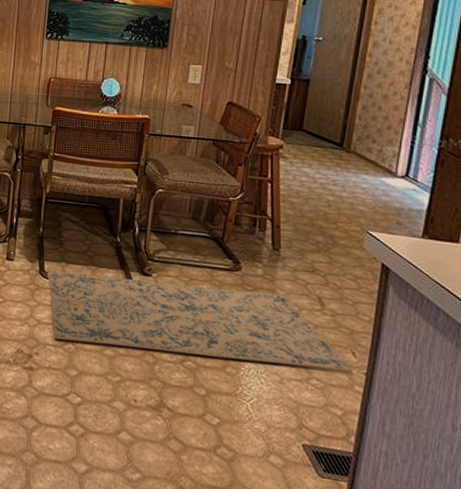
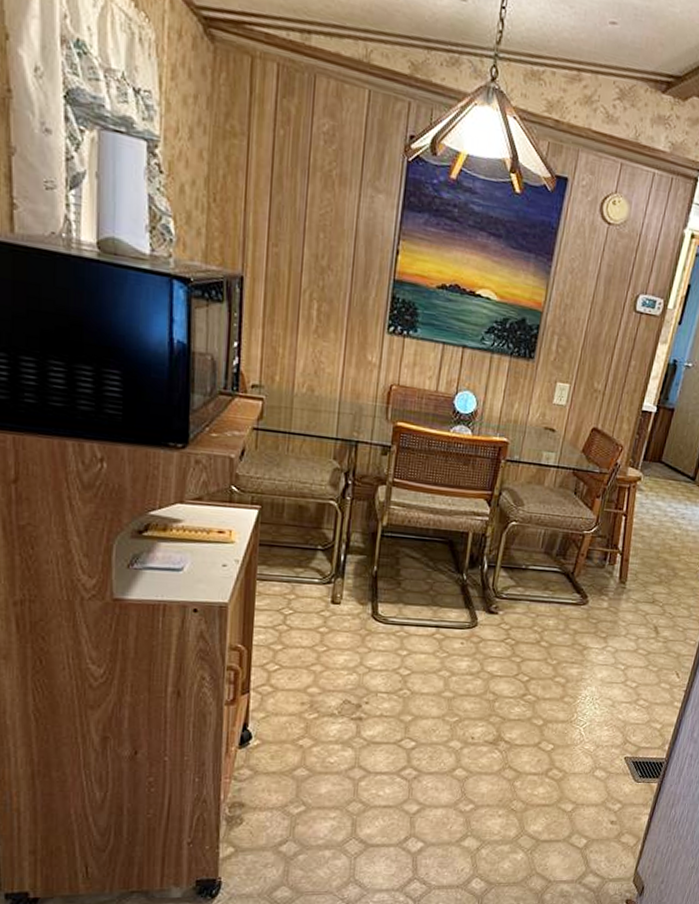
rug: present [47,270,353,373] -> none [380,613,675,691]

